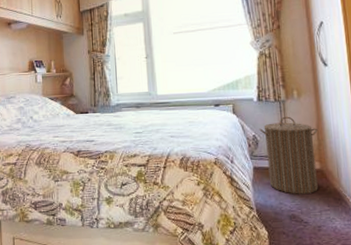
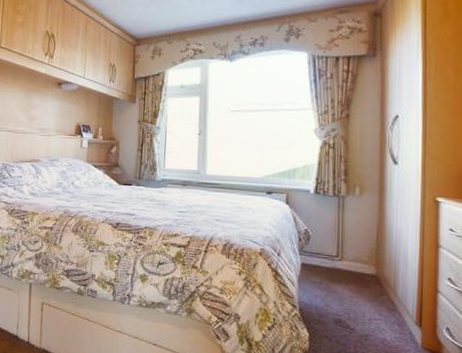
laundry hamper: present [259,116,318,194] -> none [312,213,378,300]

